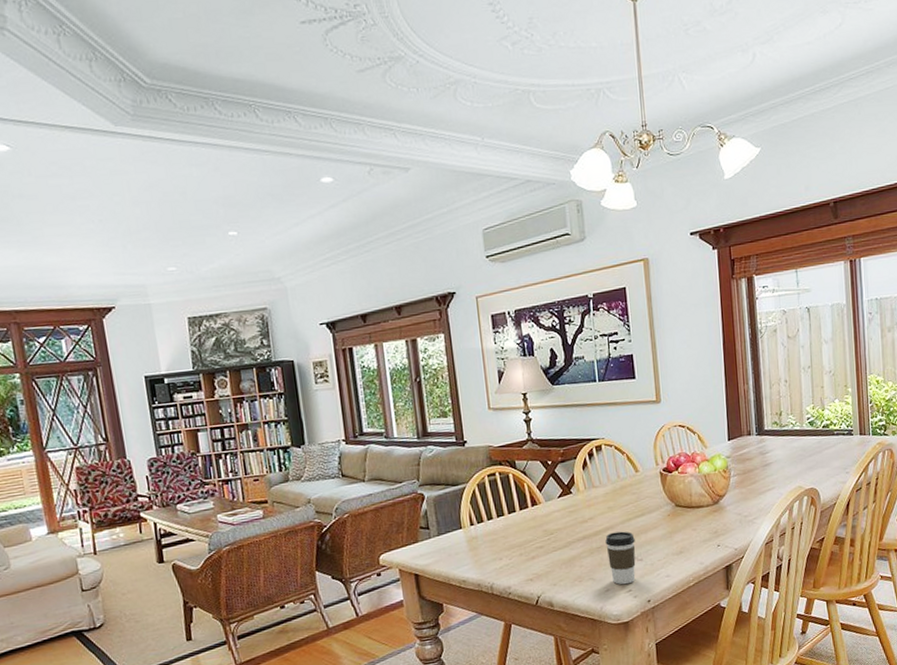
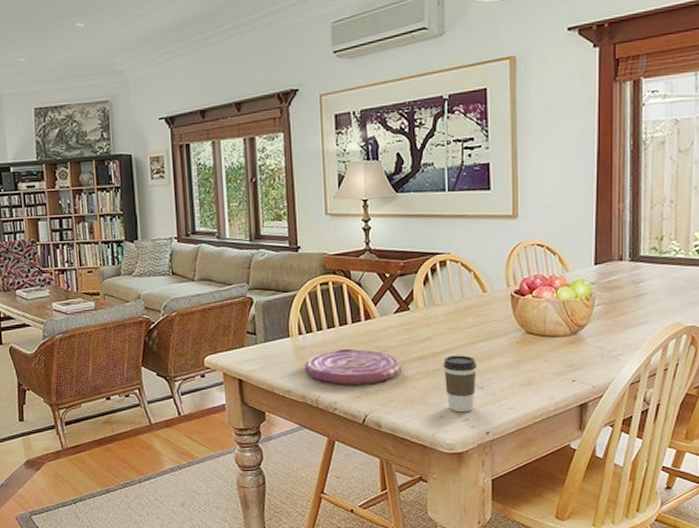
plate: none [477,534,568,570] -> present [304,348,402,385]

